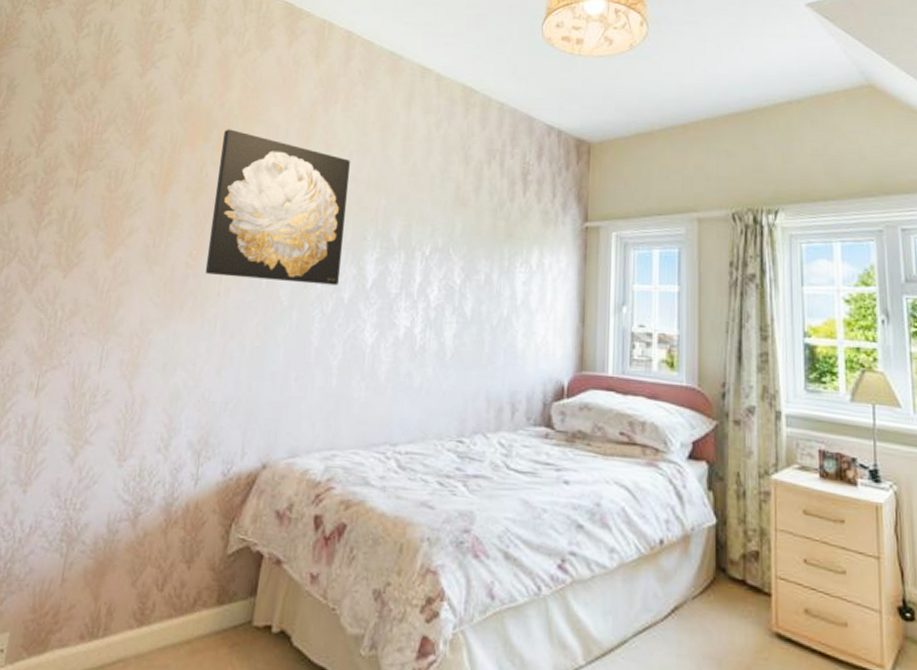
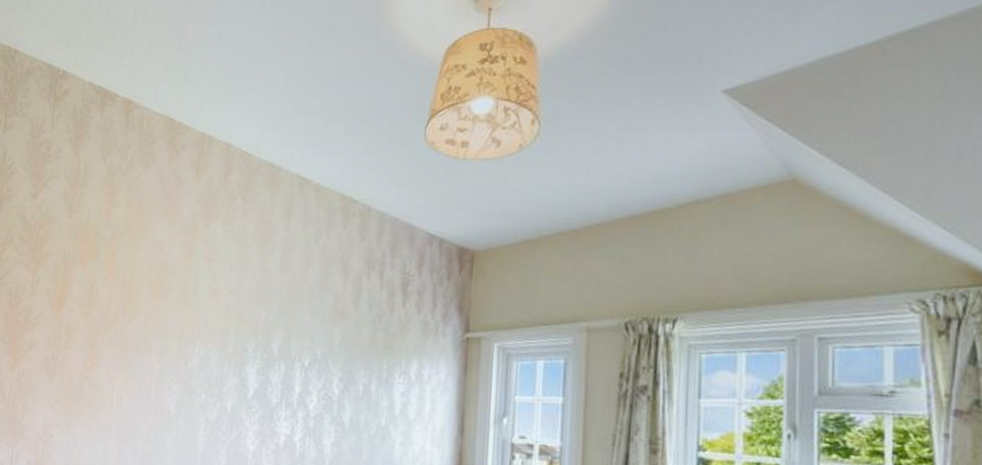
wall art: present [205,129,350,286] -> none [99,246,231,395]

